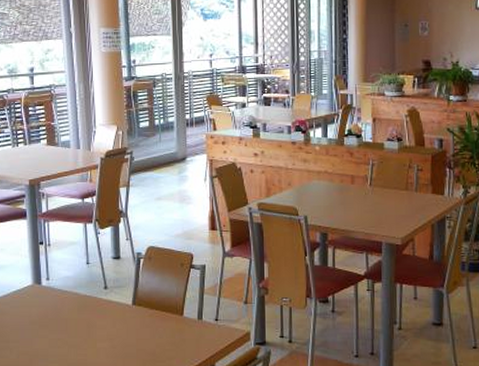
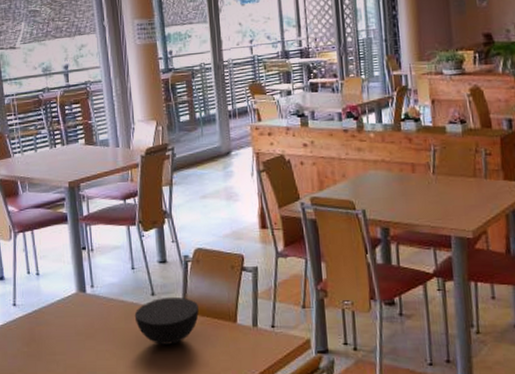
bowl: none [87,290,148,335] -> present [134,296,199,345]

